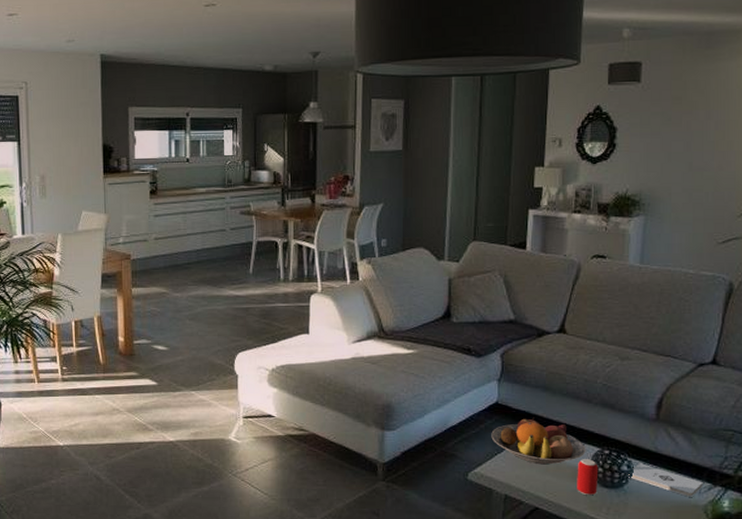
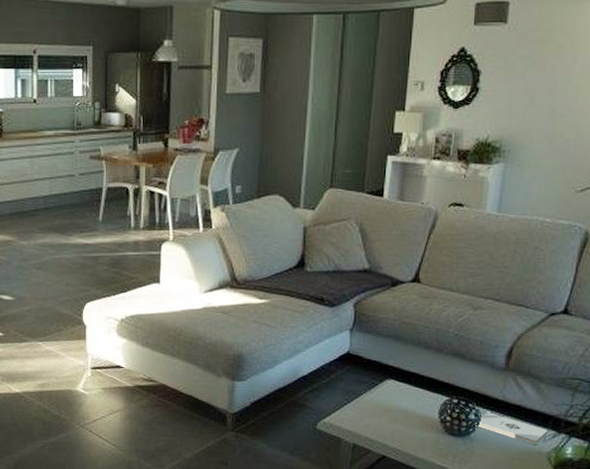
fruit bowl: present [491,417,586,465] -> none [341,367,435,414]
beverage can: present [577,459,599,496] -> none [424,408,447,444]

